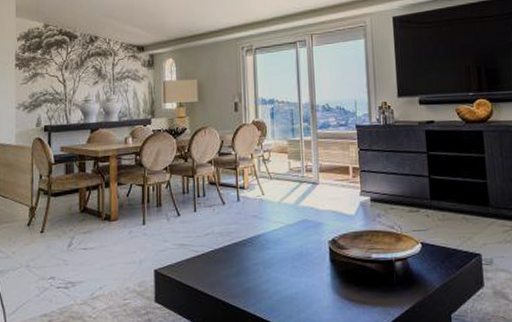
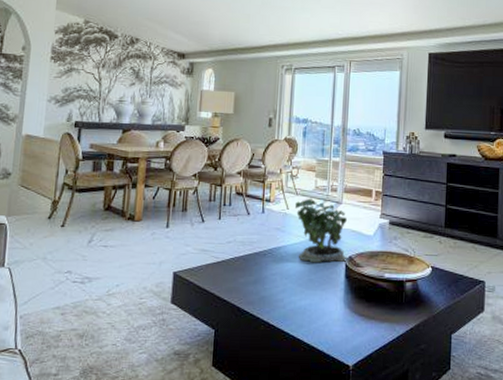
potted plant: none [271,177,332,249] -> present [295,196,348,263]

